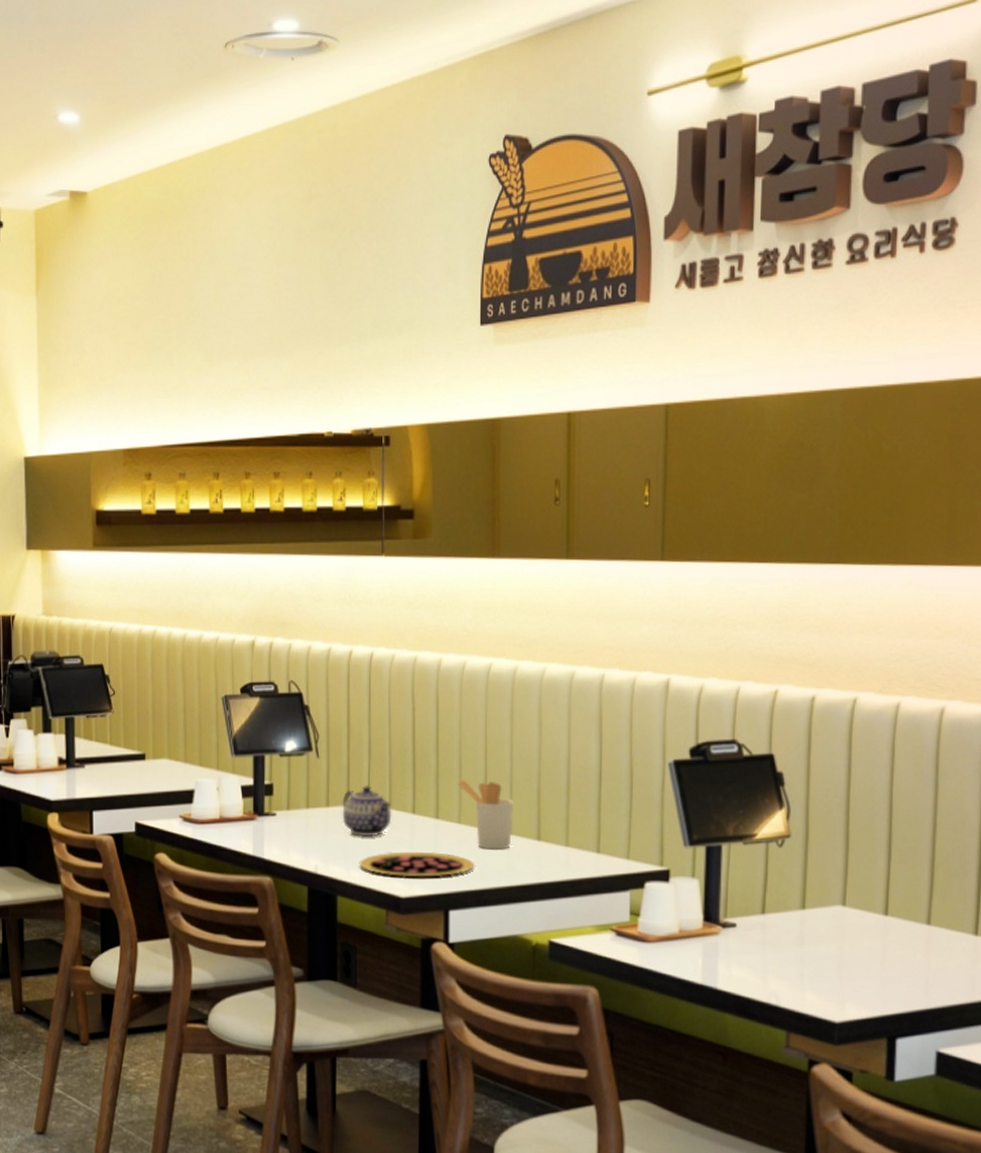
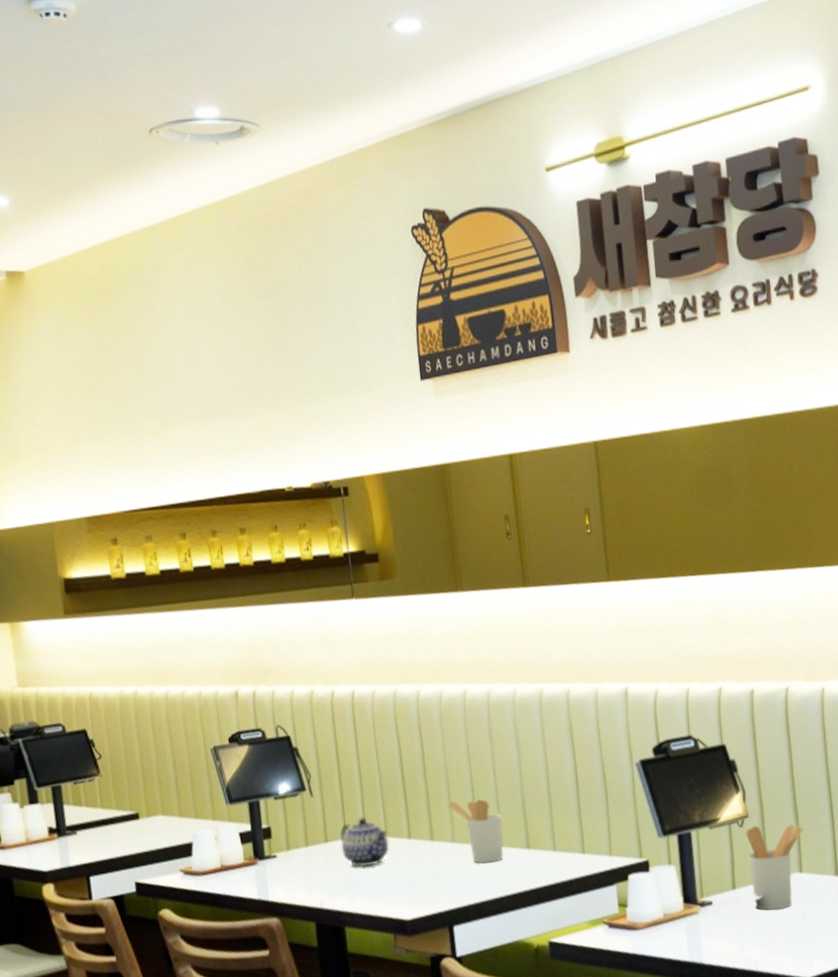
pizza: present [359,851,475,877] -> none [362,872,472,901]
utensil holder: none [784,847,853,943] -> present [746,824,803,911]

